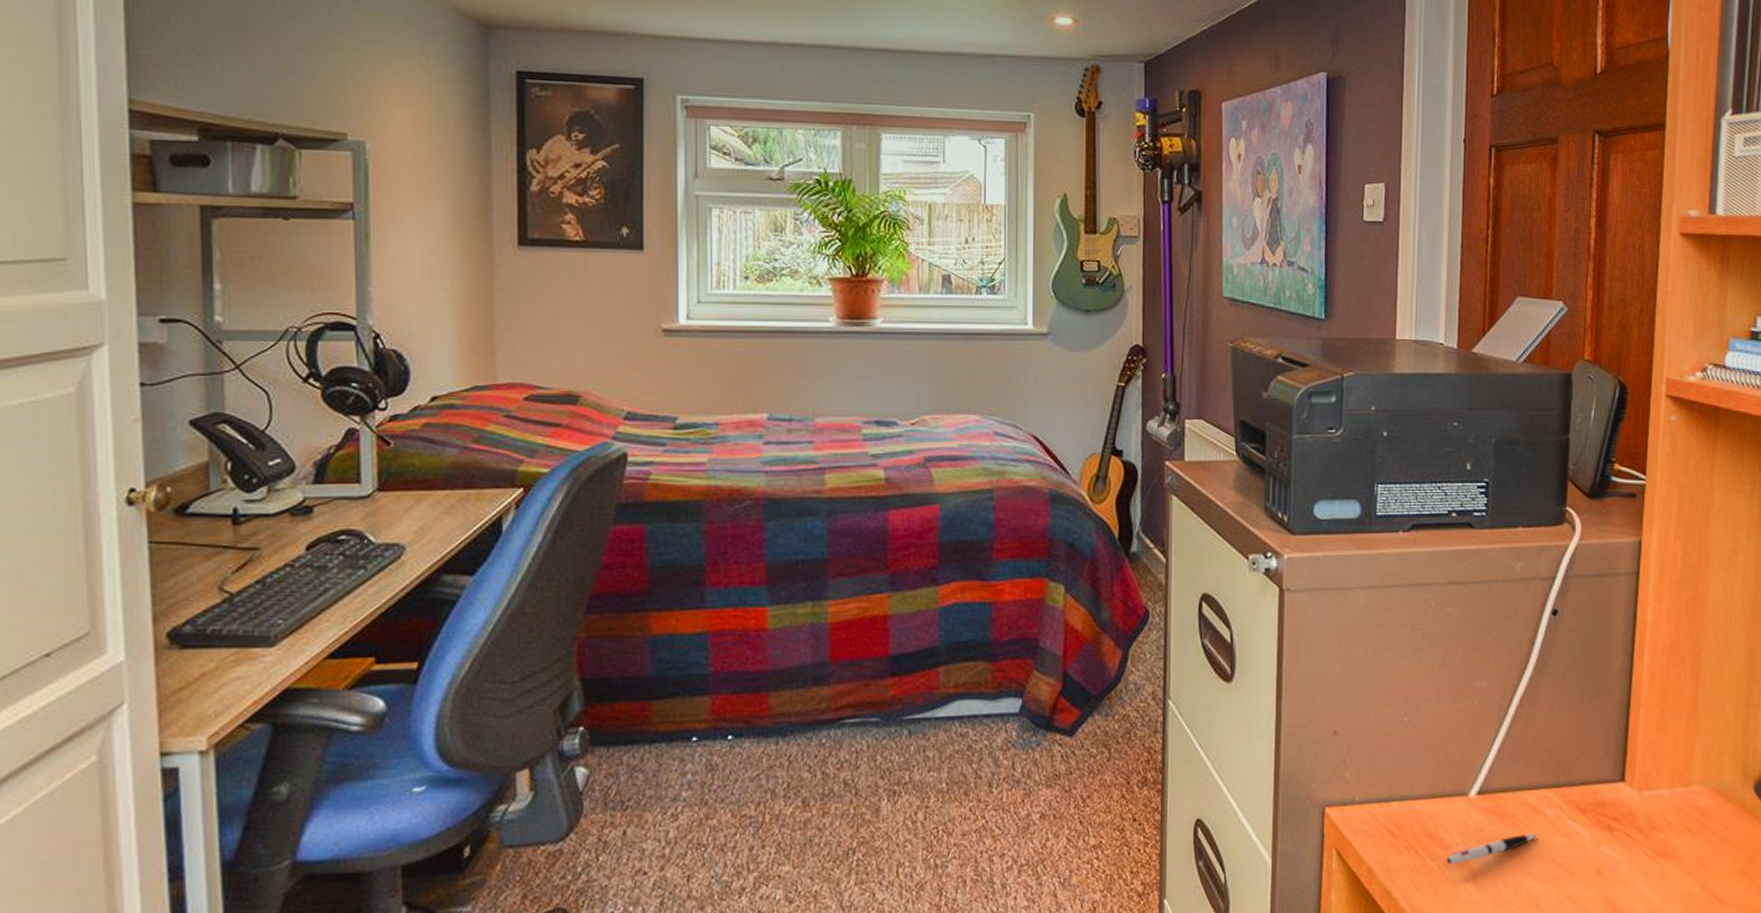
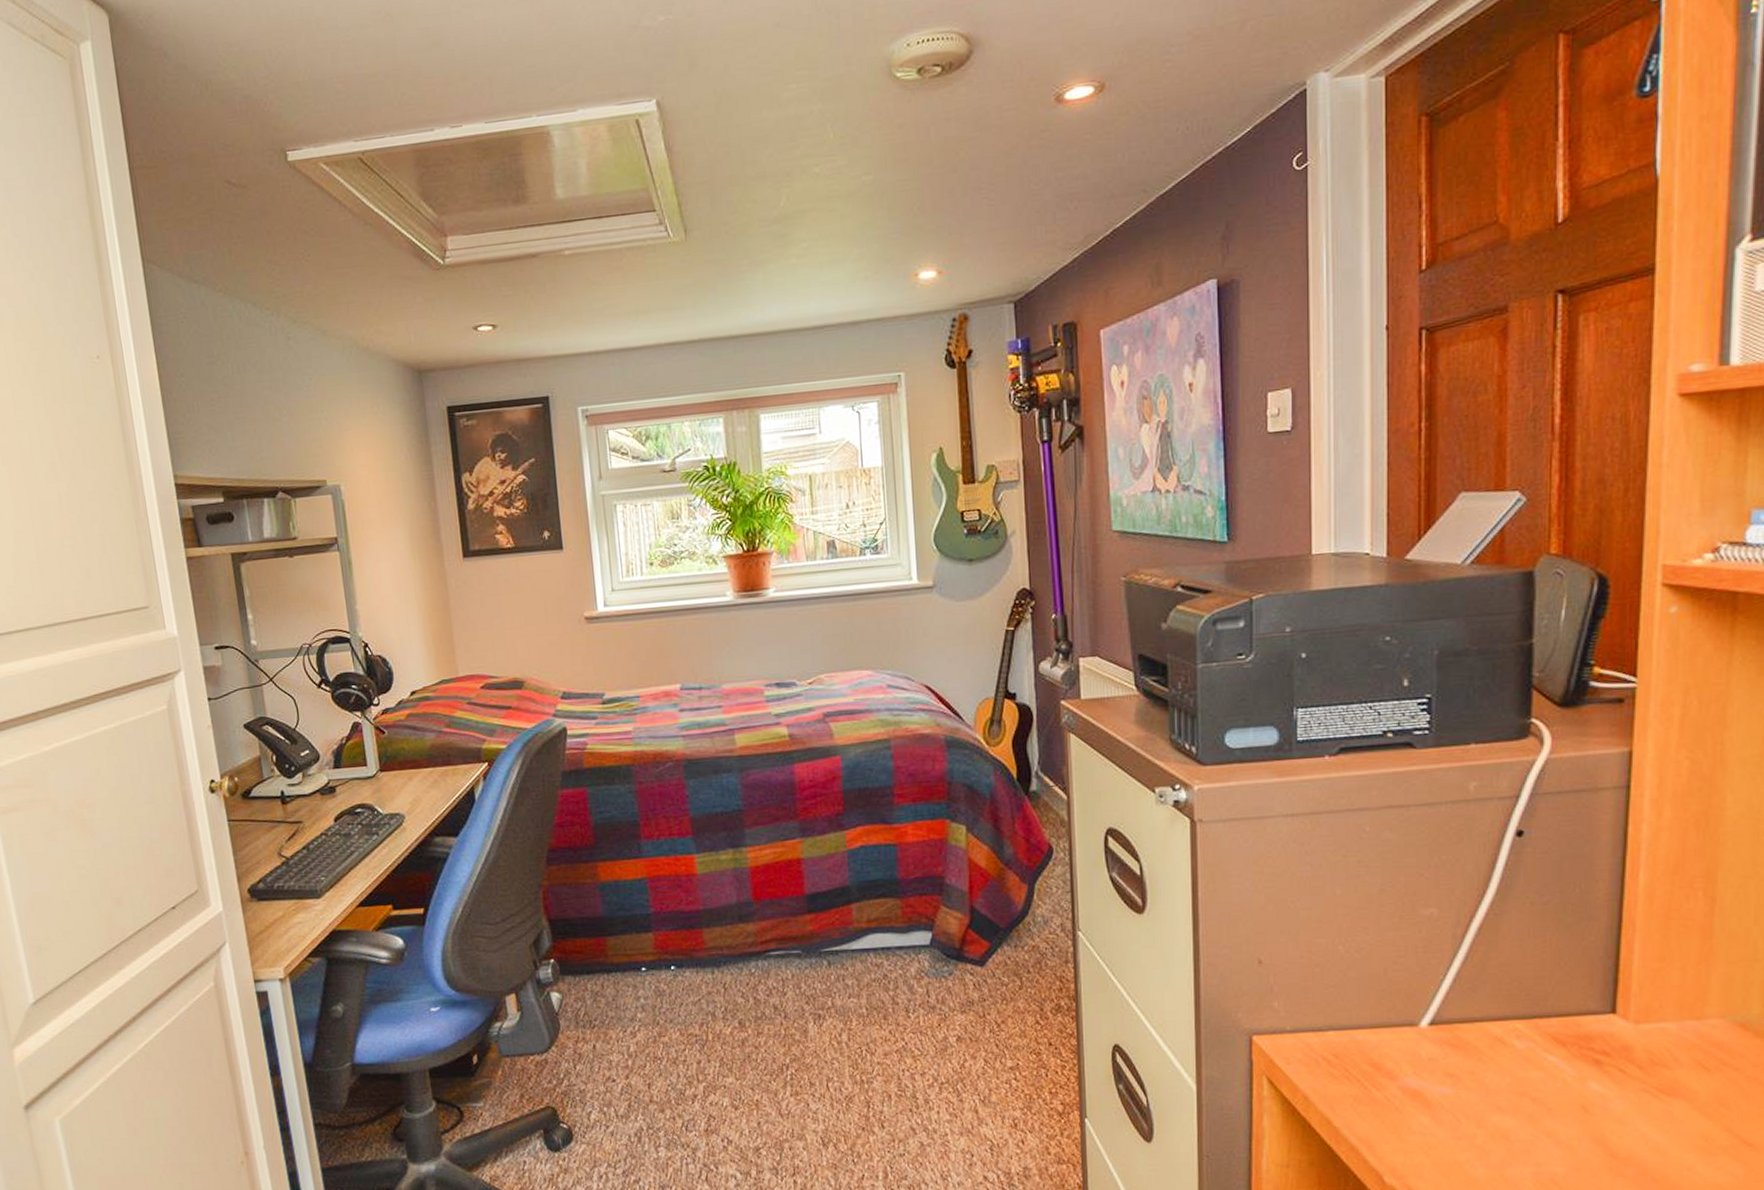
pen: present [1446,834,1536,865] -> none [1394,1066,1503,1096]

